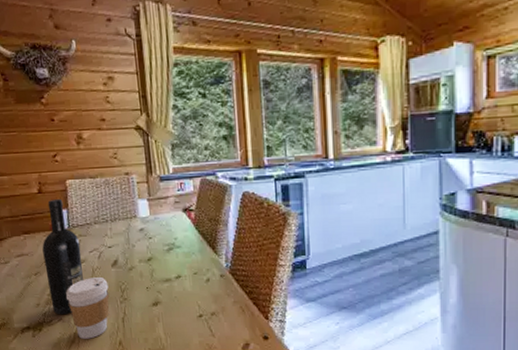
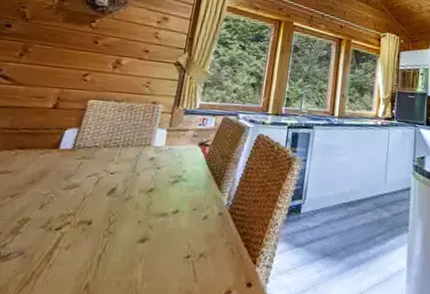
wine bottle: present [42,198,83,315] -> none [16,116,81,248]
coffee cup: present [66,277,110,339] -> none [36,205,97,280]

